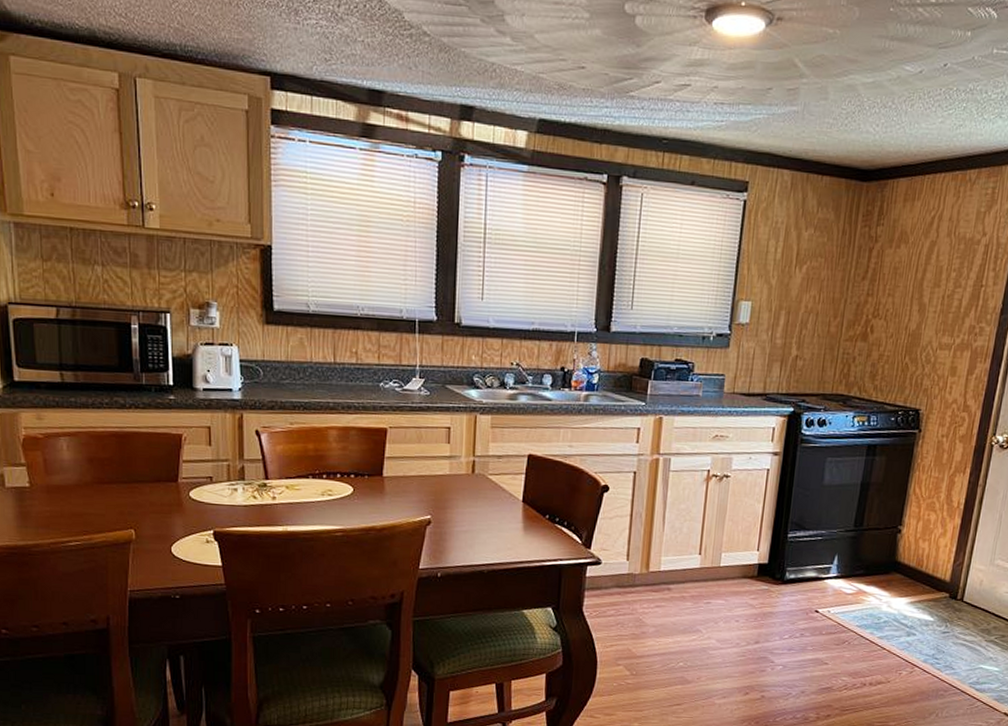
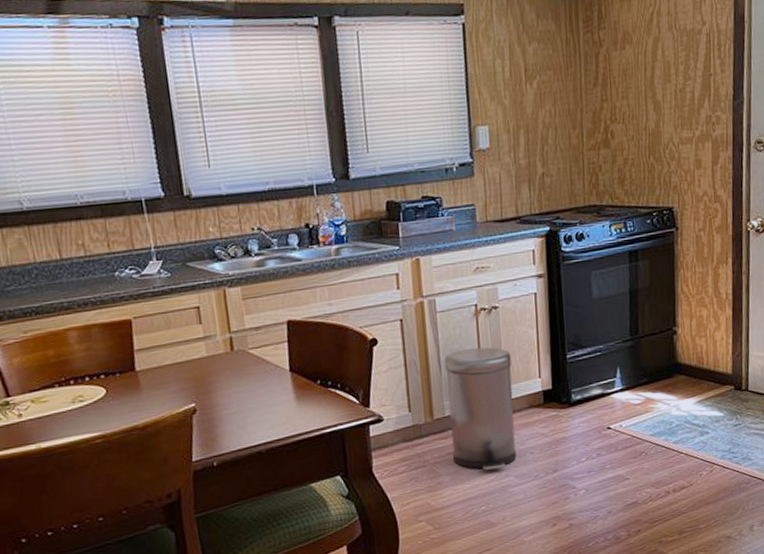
pedal bin: none [661,511,734,630] -> present [445,347,516,470]

